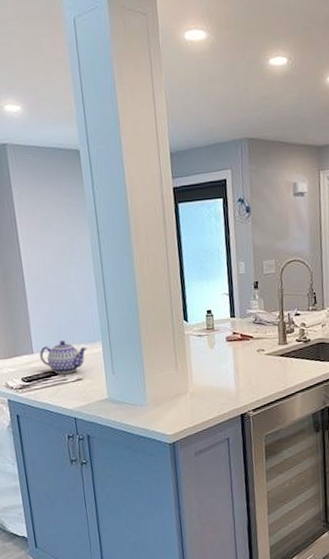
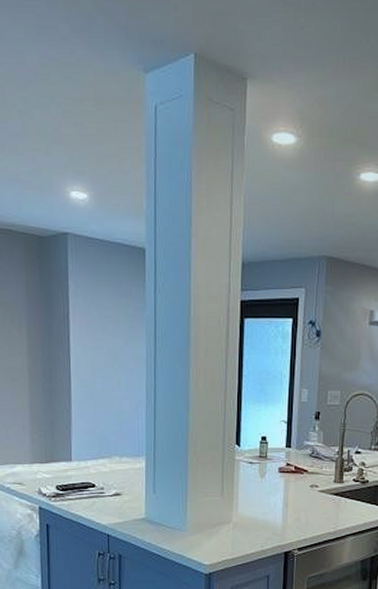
teapot: present [40,340,87,374] -> none [78,451,129,486]

